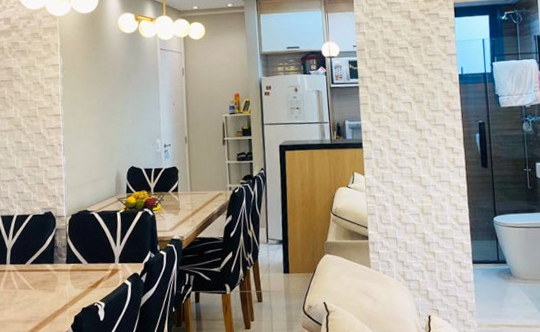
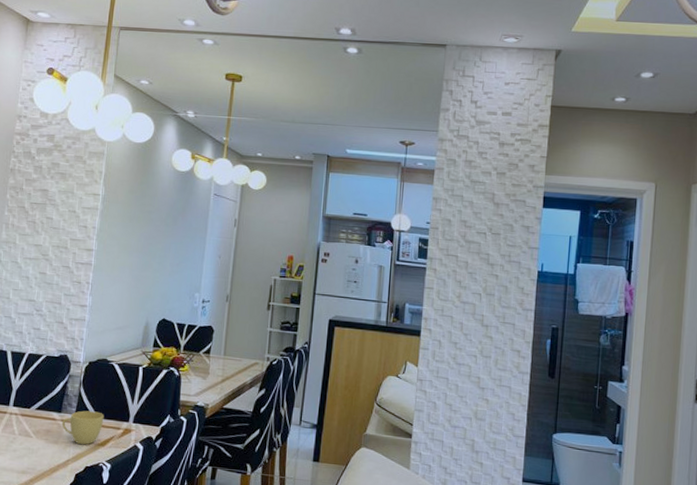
cup: none [55,258,93,290] -> present [61,410,104,445]

